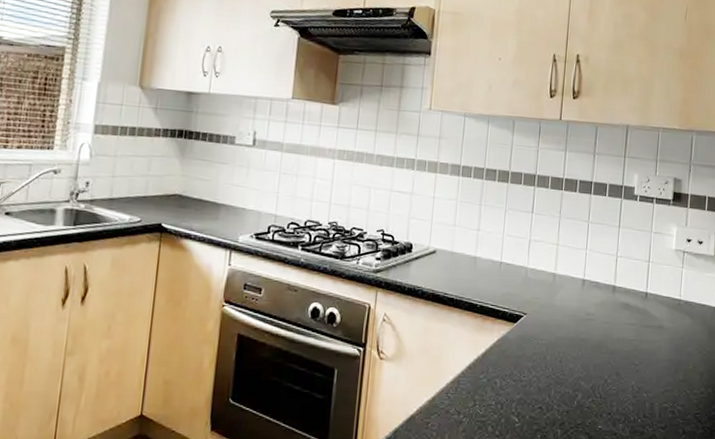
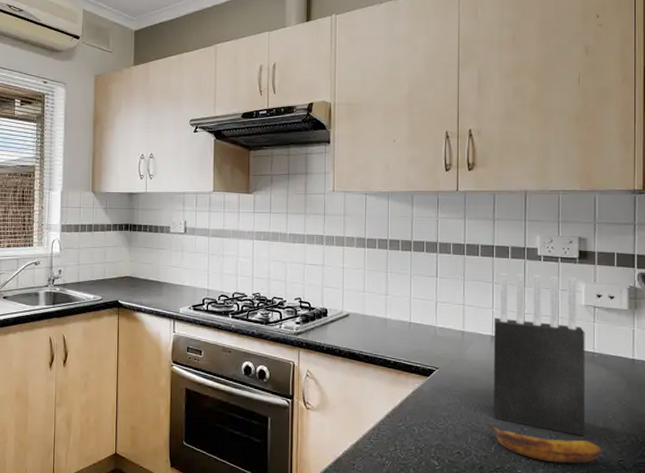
banana: none [570,376,680,418] -> present [486,424,601,464]
knife block: none [579,212,673,388] -> present [493,273,585,436]

